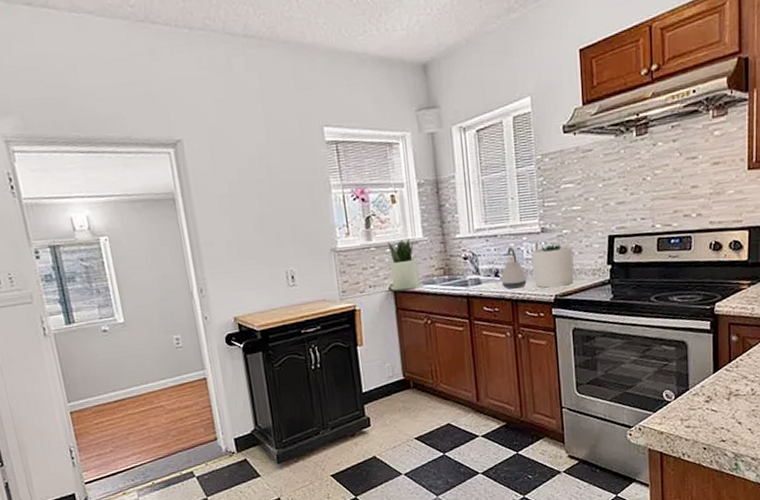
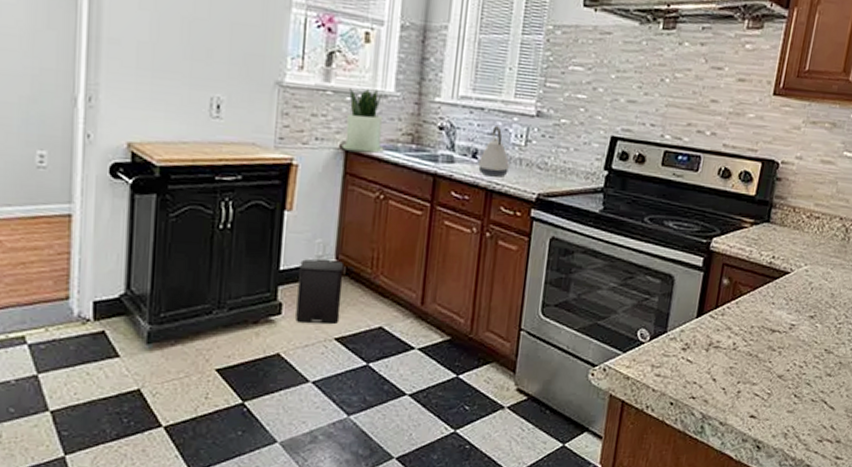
pedal bin: none [377,378,415,430] -> present [295,258,345,325]
planter: present [531,244,574,288] -> none [517,133,569,185]

